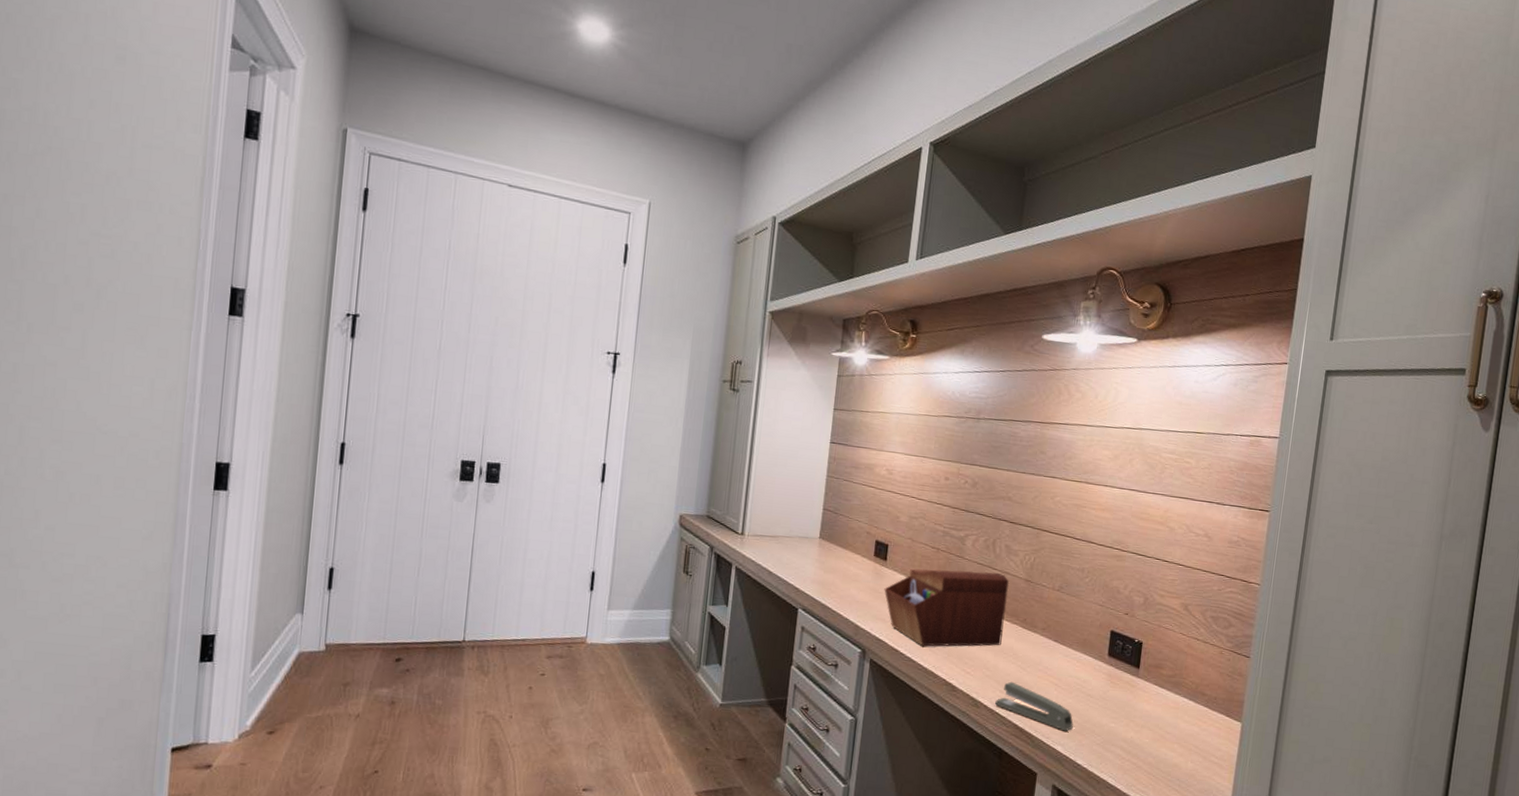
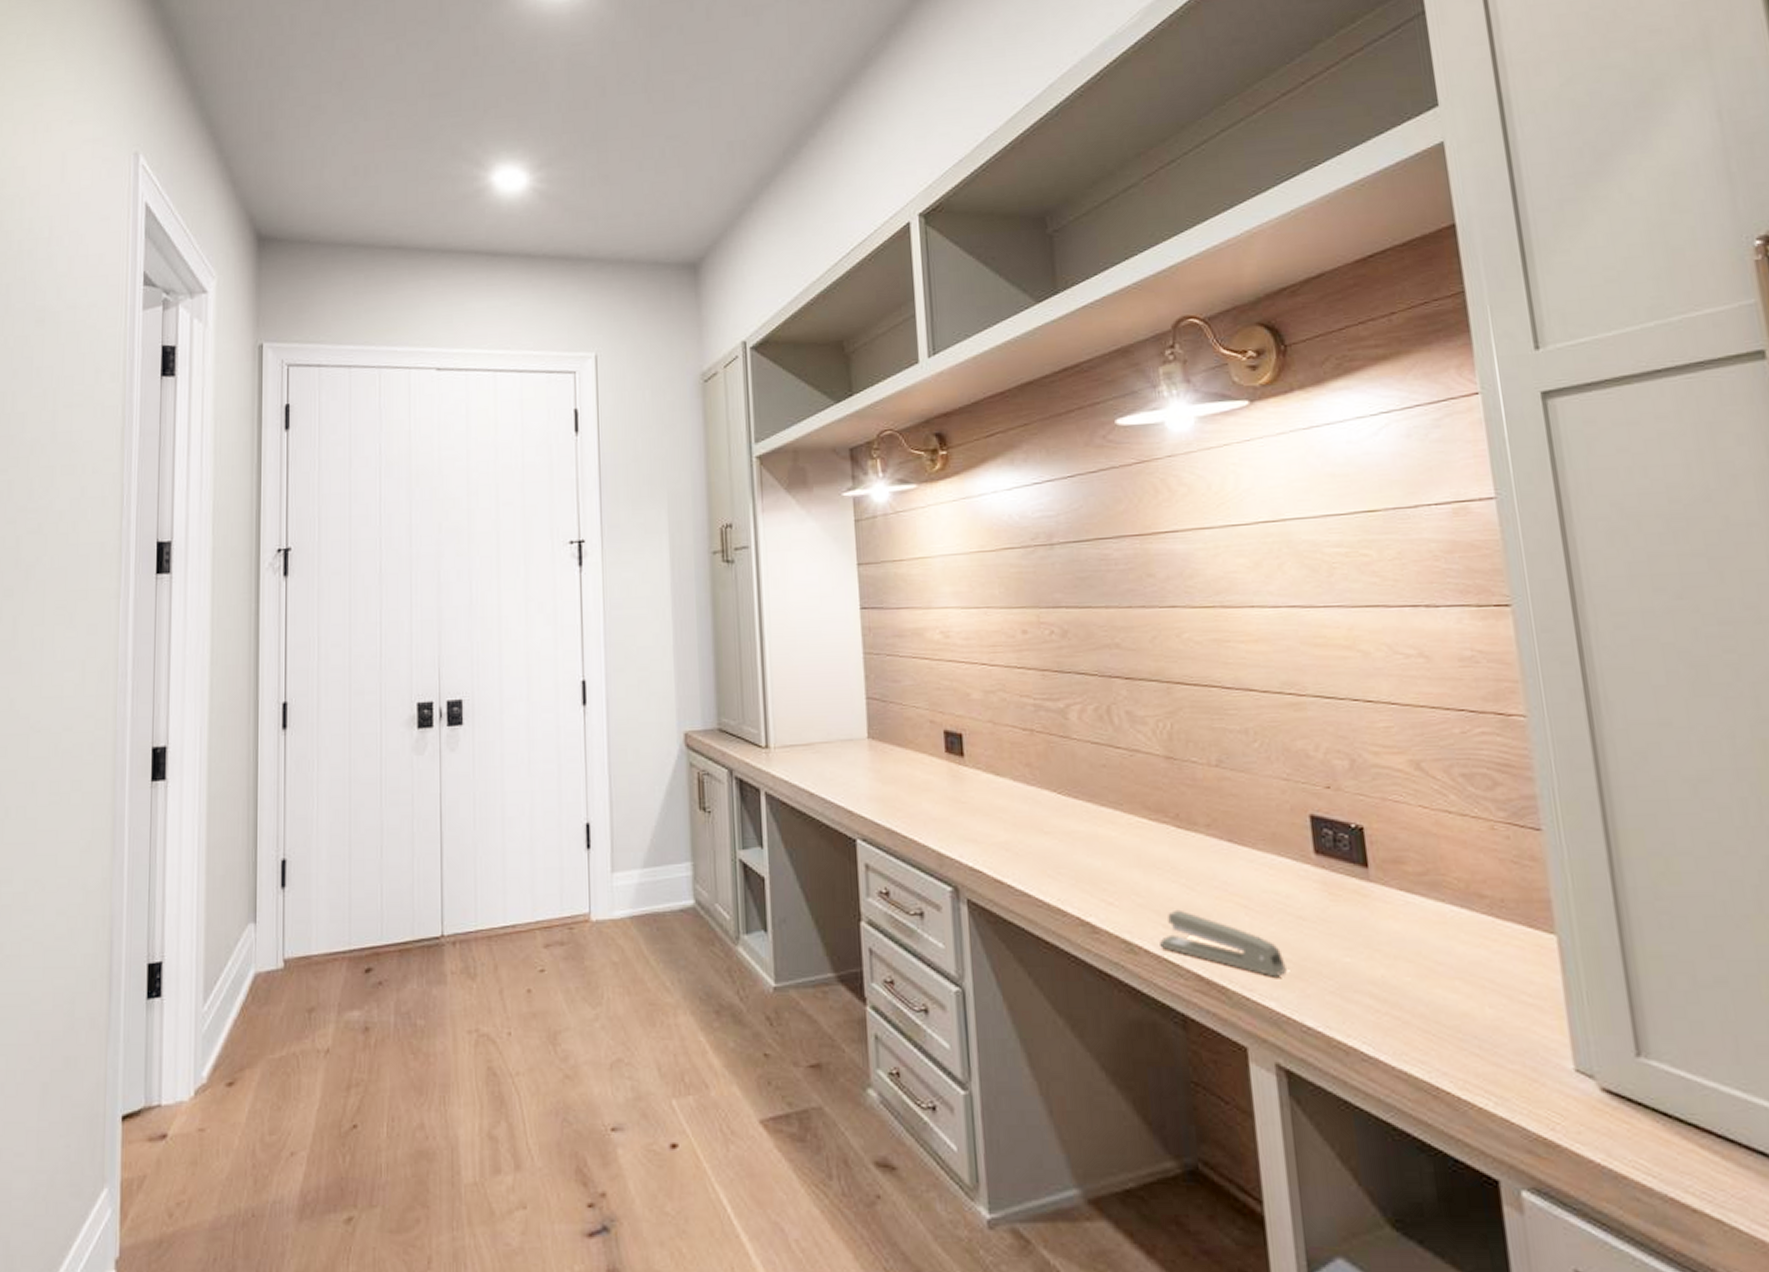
sewing box: present [884,568,1010,647] -> none [968,752,1150,872]

